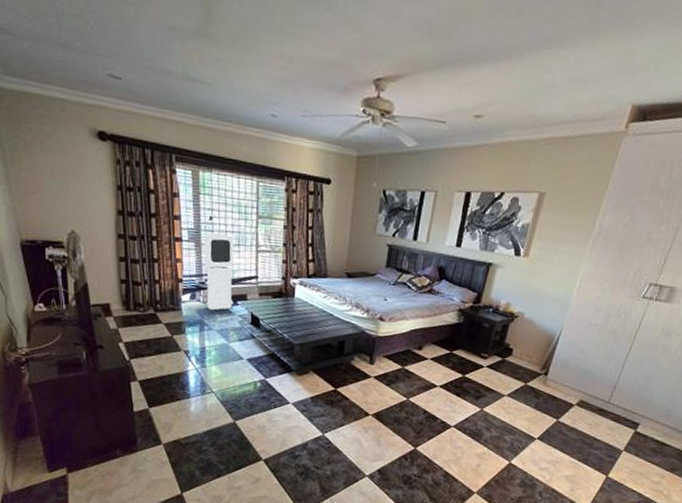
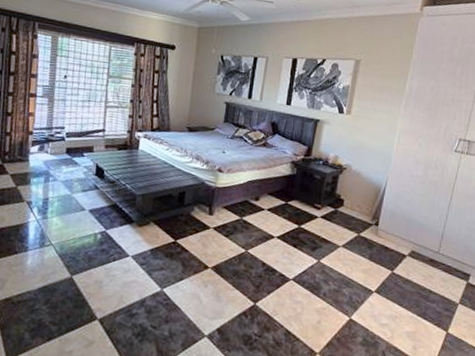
air purifier: present [204,232,234,310] -> none [53,89,85,161]

